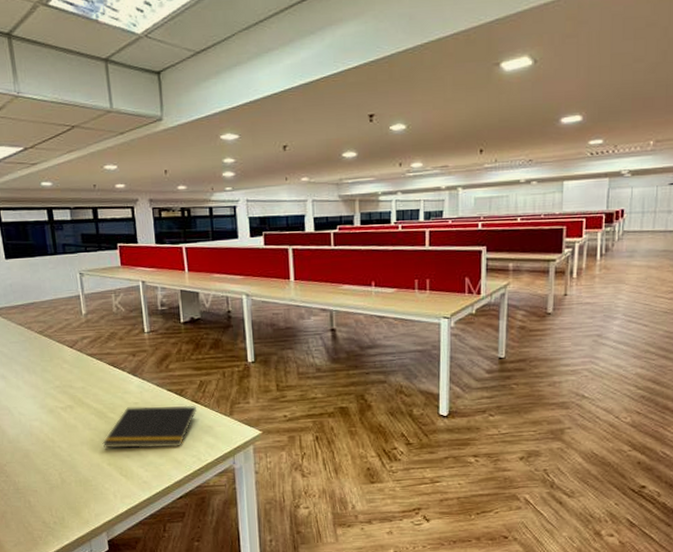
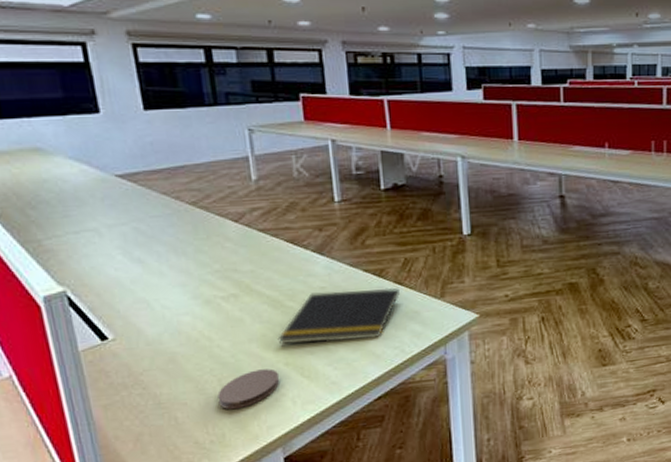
coaster: none [59,467,105,498] -> present [217,369,281,410]

